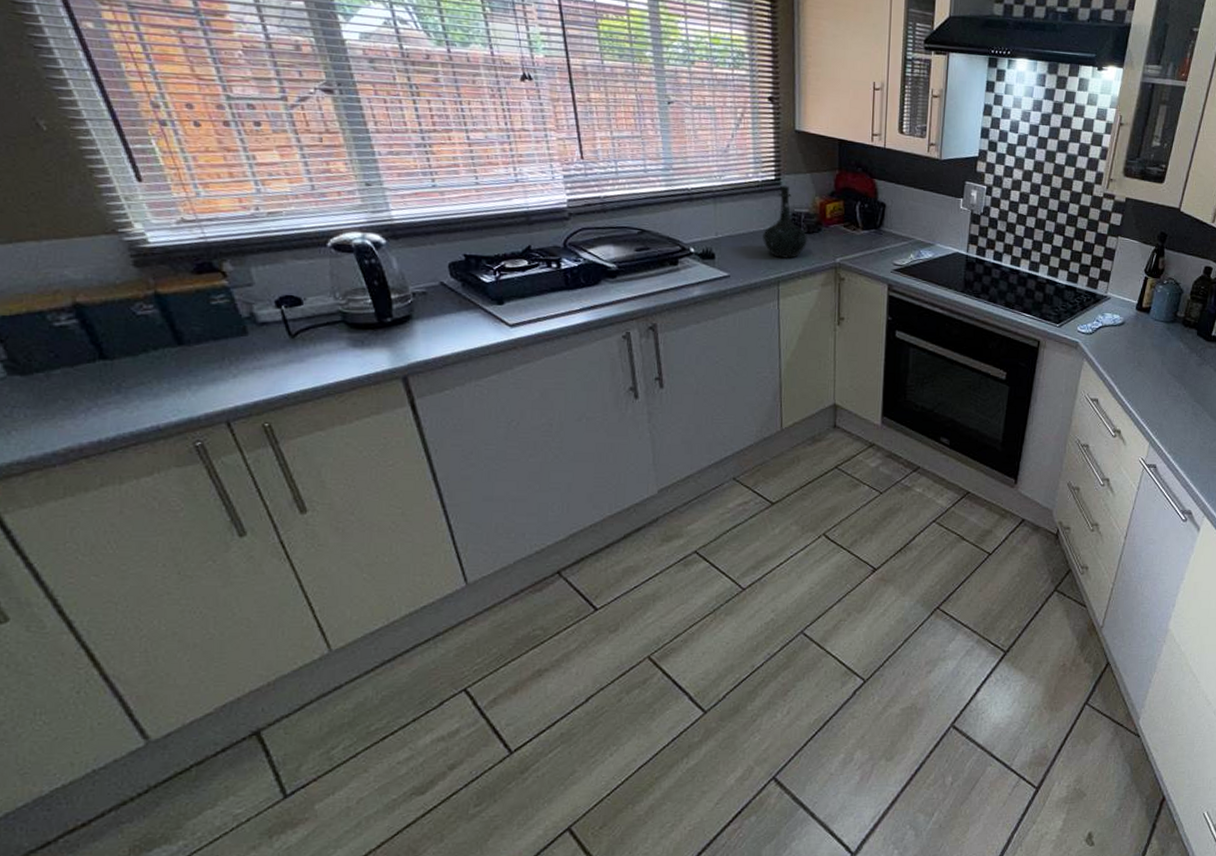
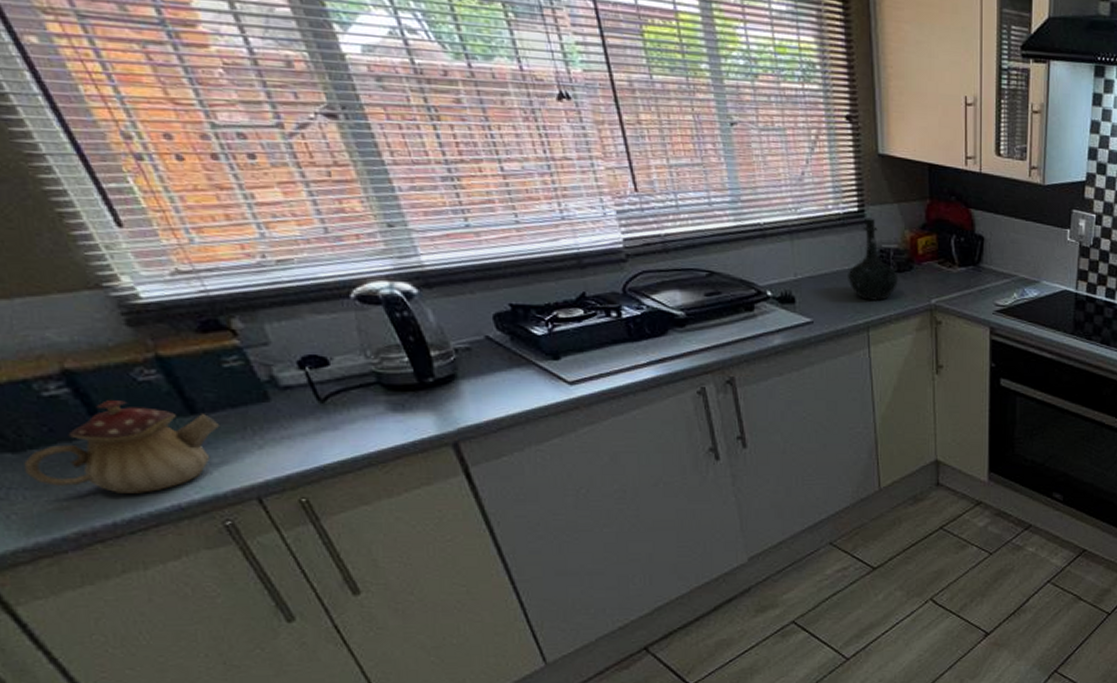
teapot: none [29,331,202,415] -> present [24,400,221,493]

